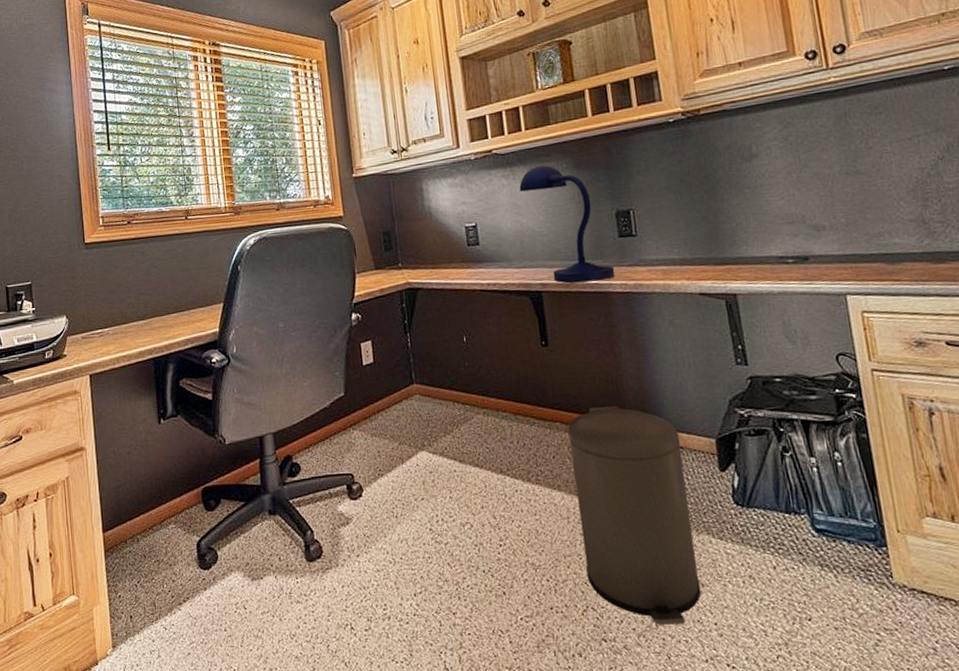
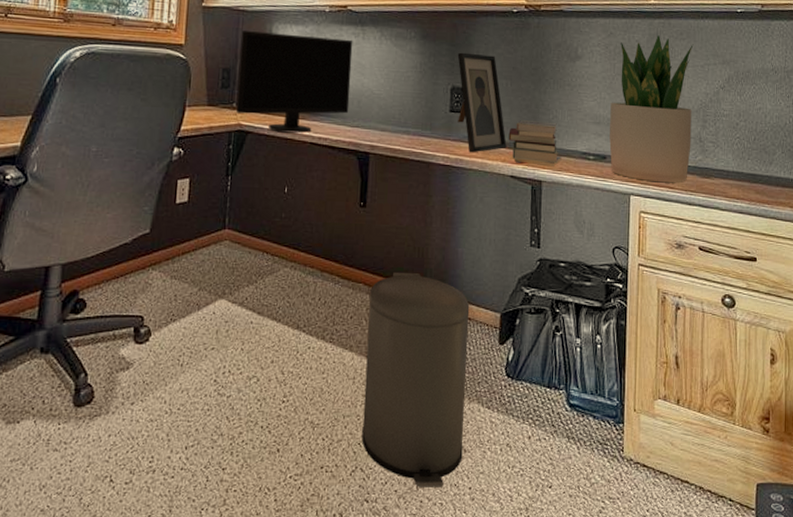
monitor: none [394,182,513,285] -> present [235,31,353,134]
desk lamp: present [519,165,615,283] -> none [367,29,441,151]
picture frame: none [616,171,689,276] -> present [457,52,507,153]
books: none [688,229,755,279] -> present [508,119,562,167]
planter: none [802,115,915,277] -> present [609,35,694,184]

